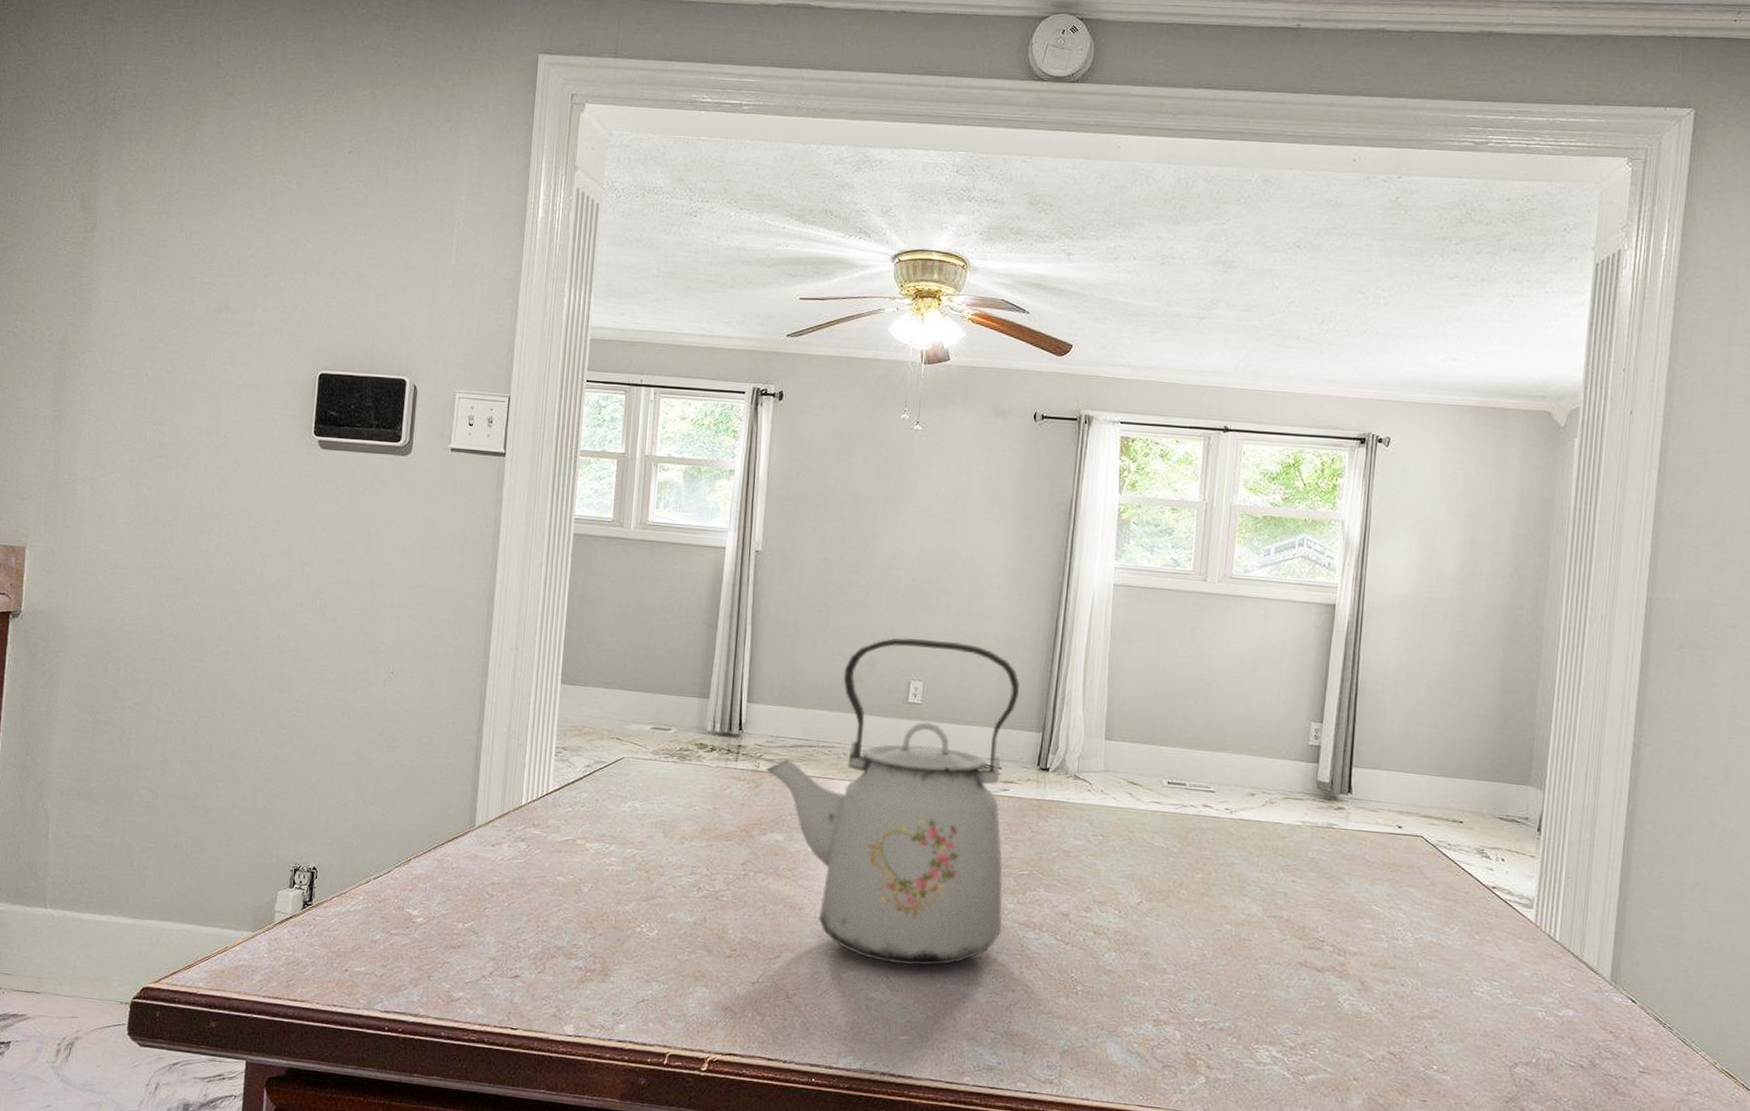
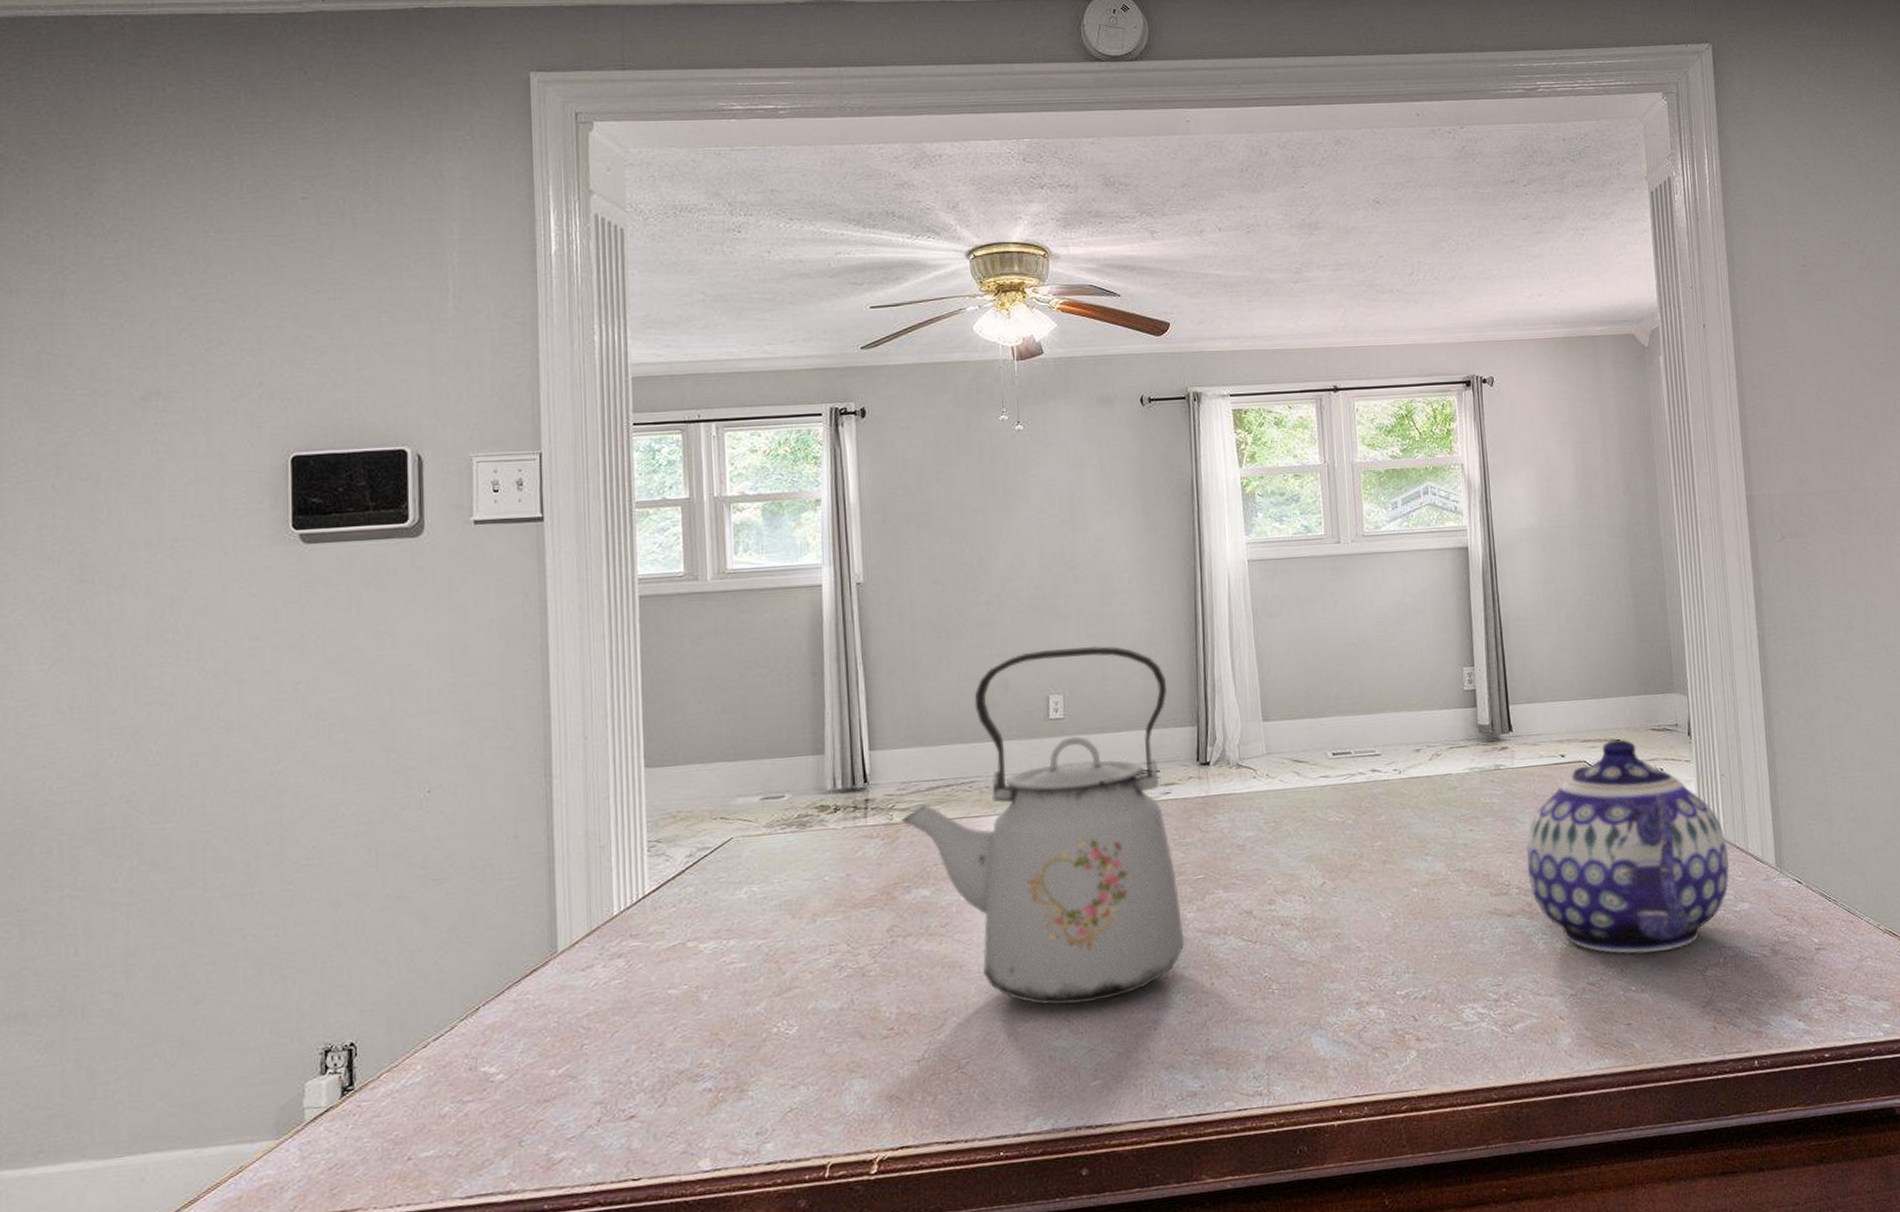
teapot: none [1343,820,1561,1039] -> present [1526,738,1730,954]

